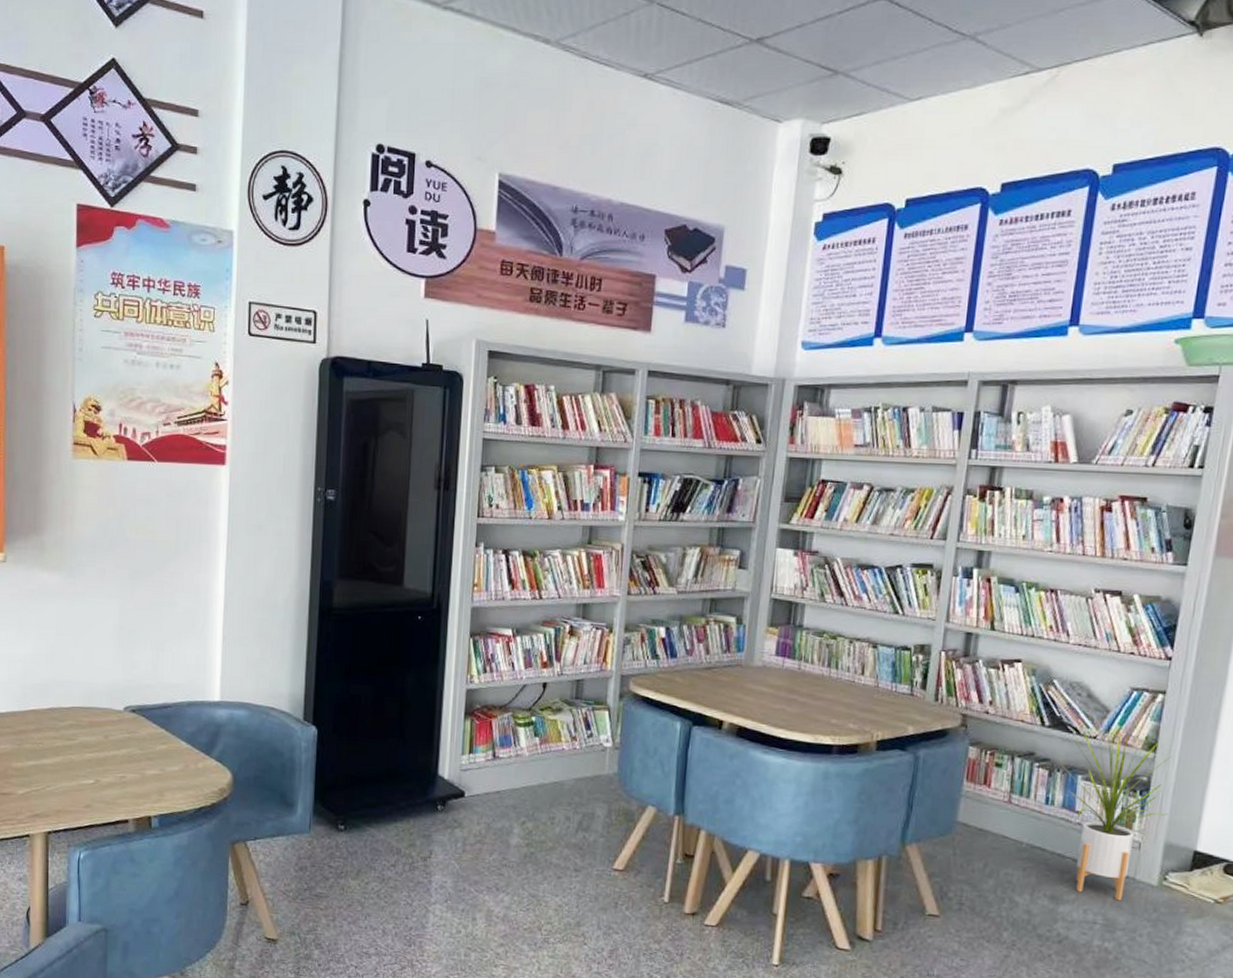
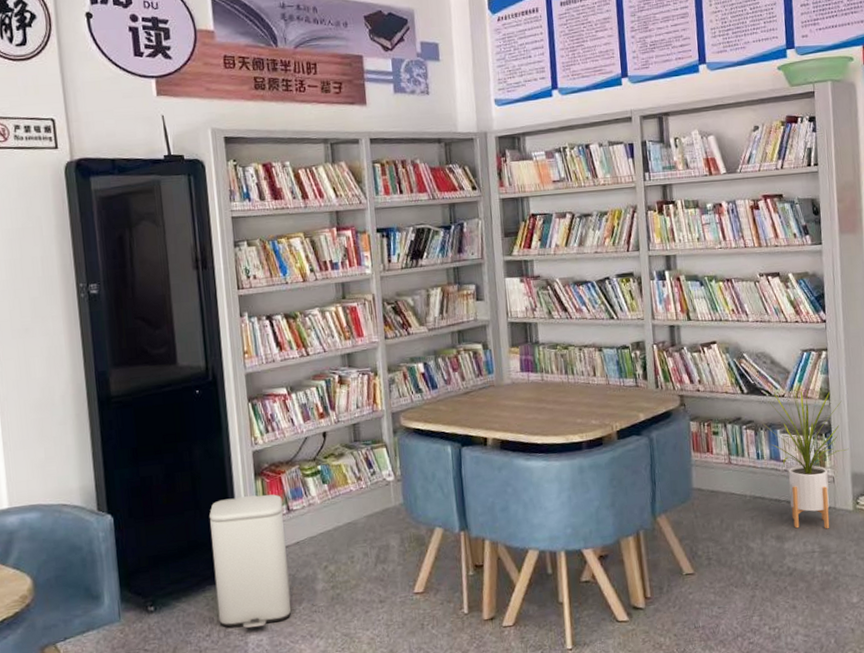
pedal bin: none [406,732,489,869] -> present [209,494,292,629]

